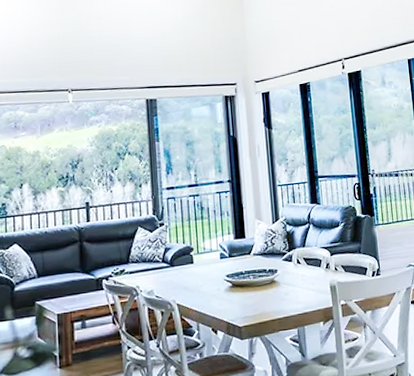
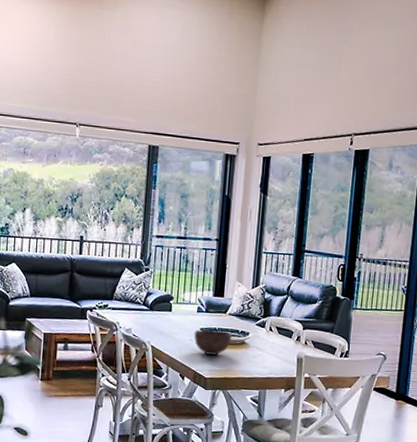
bowl: none [220,273,261,302] -> present [194,330,232,355]

